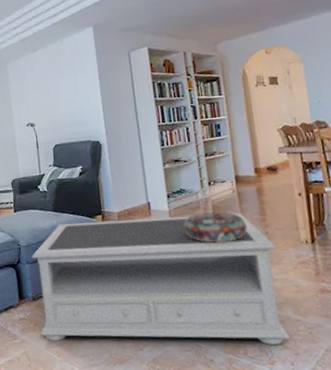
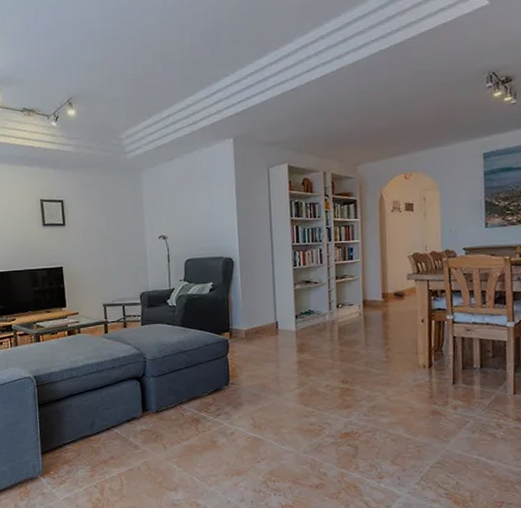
coffee table: present [31,213,289,346] -> none [157,336,399,462]
decorative bowl: present [184,211,247,243] -> none [309,334,370,364]

